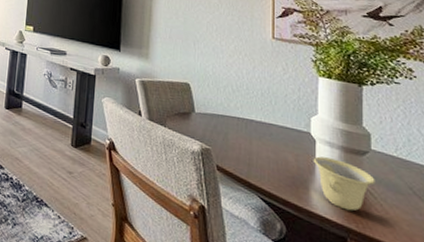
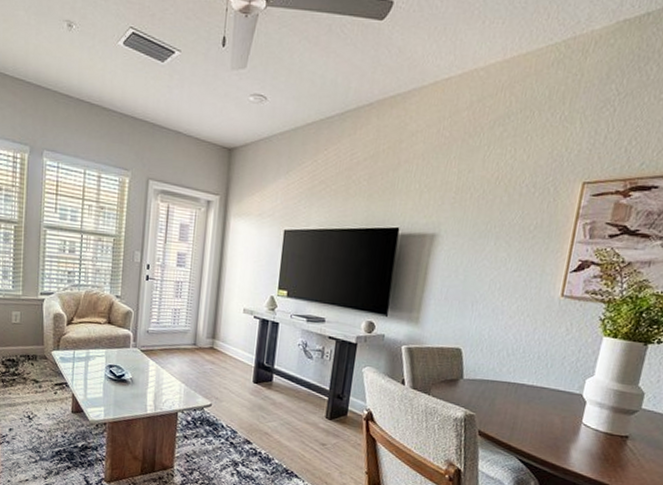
cup: present [313,156,375,211] -> none [579,417,639,467]

